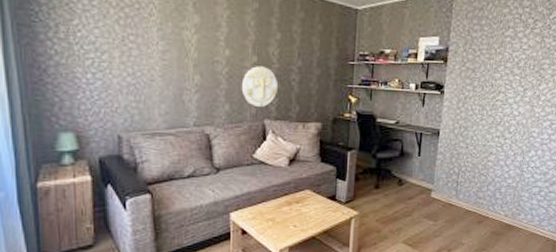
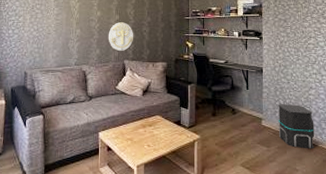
speaker: none [448,173,489,222] -> present [278,104,315,149]

